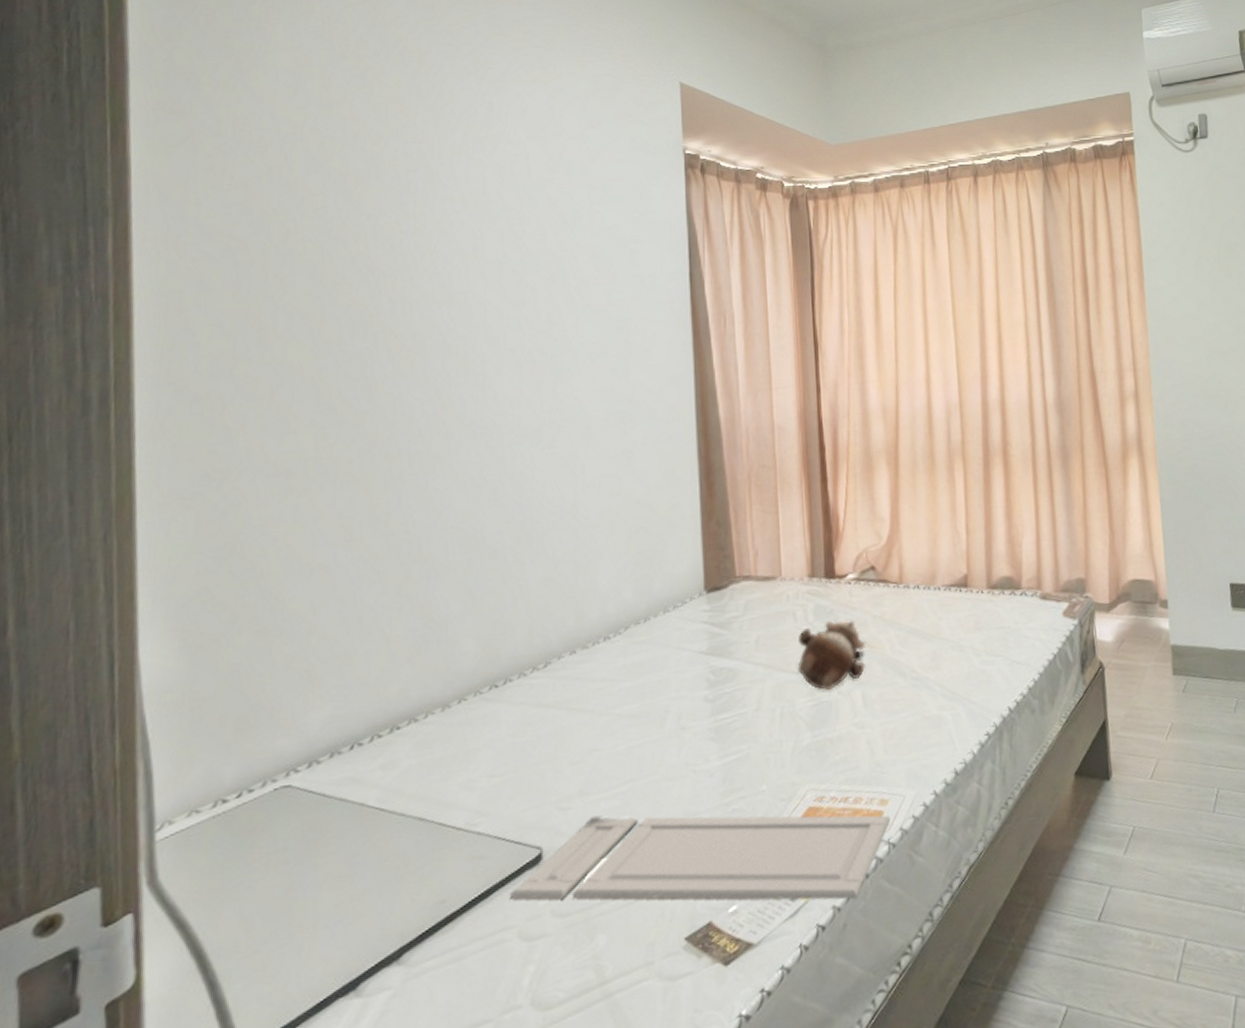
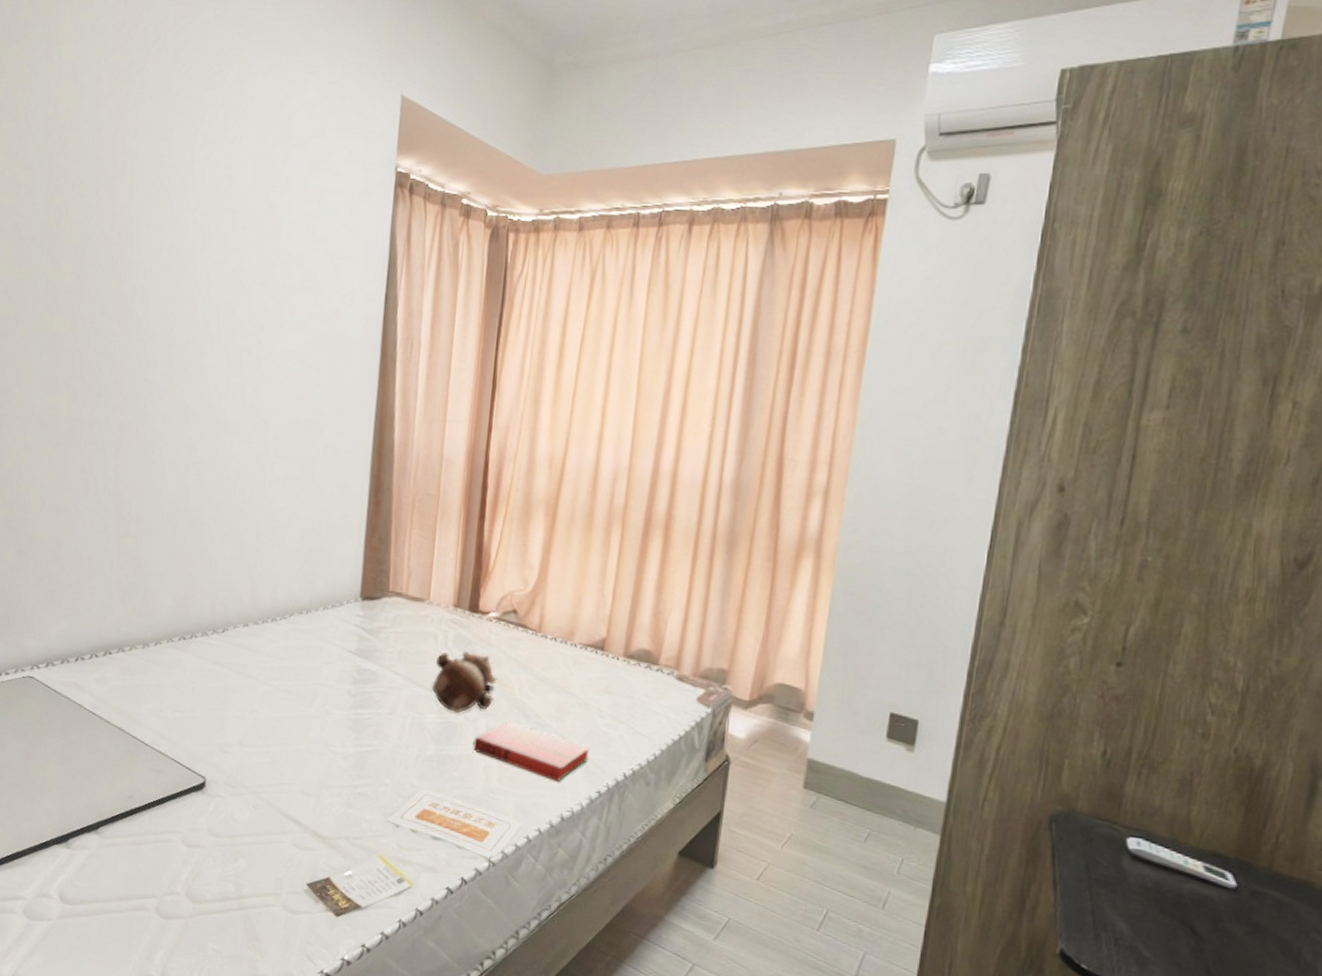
tray: present [509,815,890,900] -> none [178,766,494,899]
hardback book: none [851,682,972,735] -> present [473,719,591,782]

